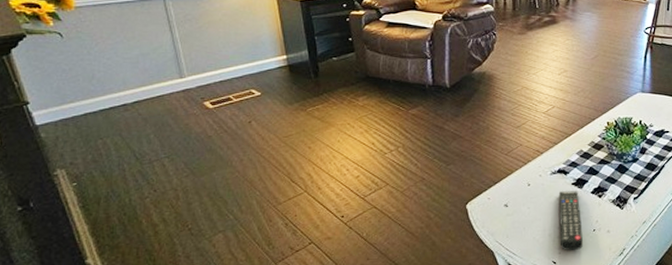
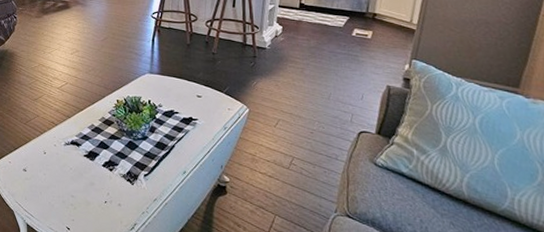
remote control: present [558,191,583,251] -> none [71,162,95,220]

